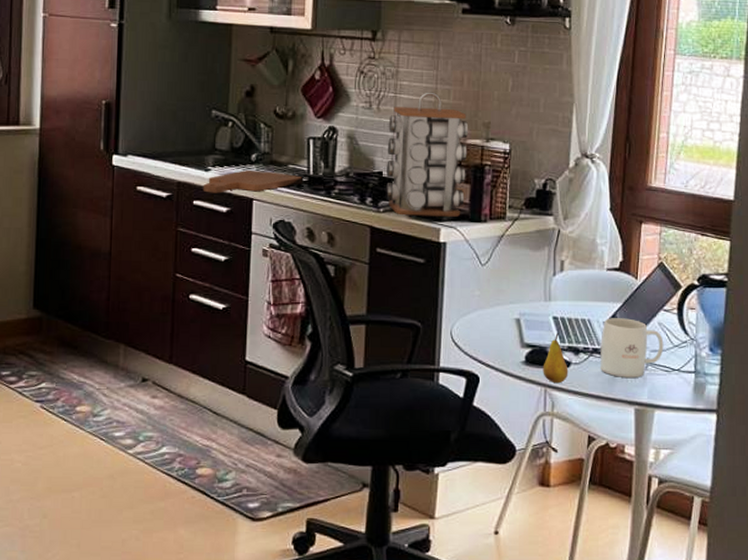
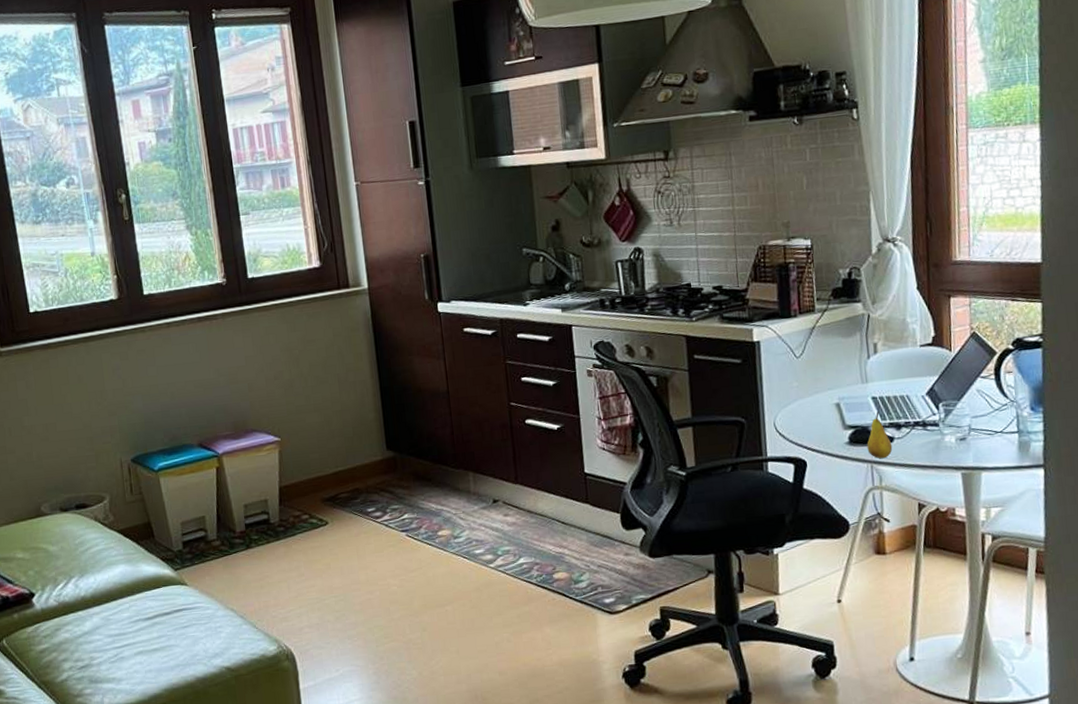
cutting board: present [203,170,303,193] -> none [524,297,616,326]
spice rack: present [385,92,469,218] -> none [690,201,773,322]
mug: present [600,318,664,378] -> none [920,389,985,446]

